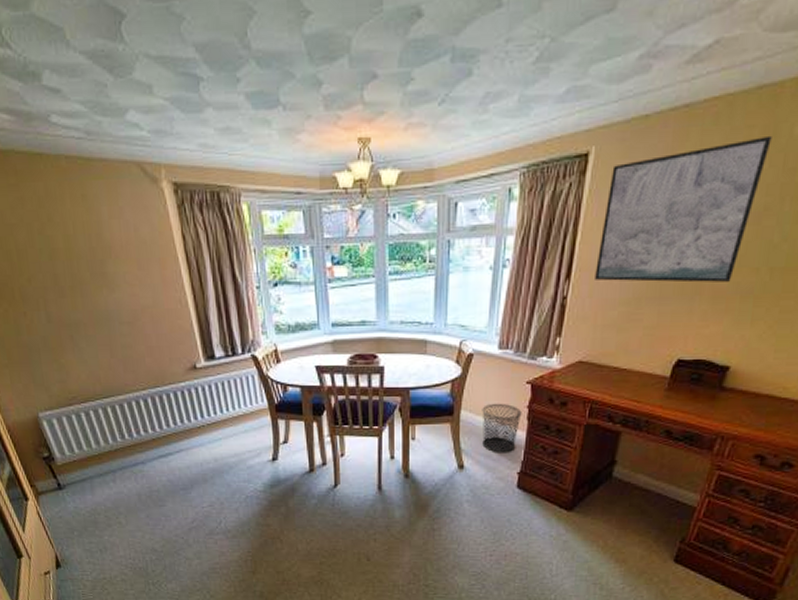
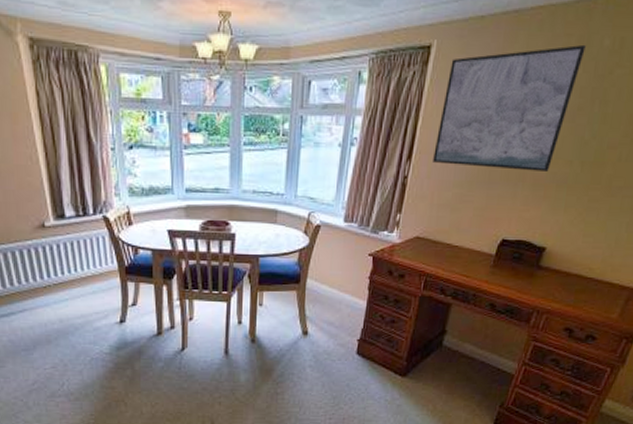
waste bin: present [482,403,522,453] -> none [326,273,364,321]

